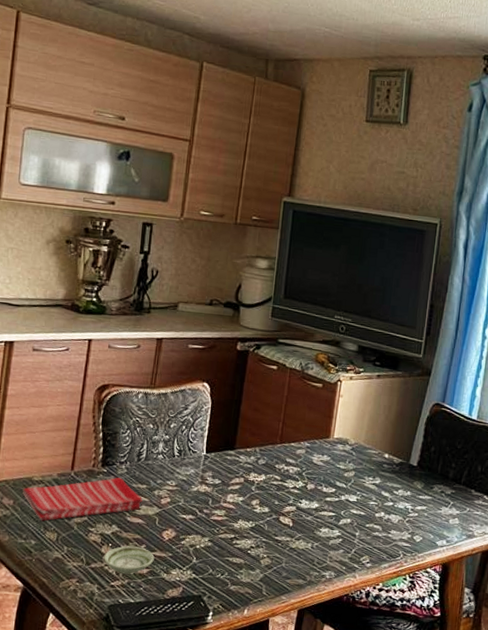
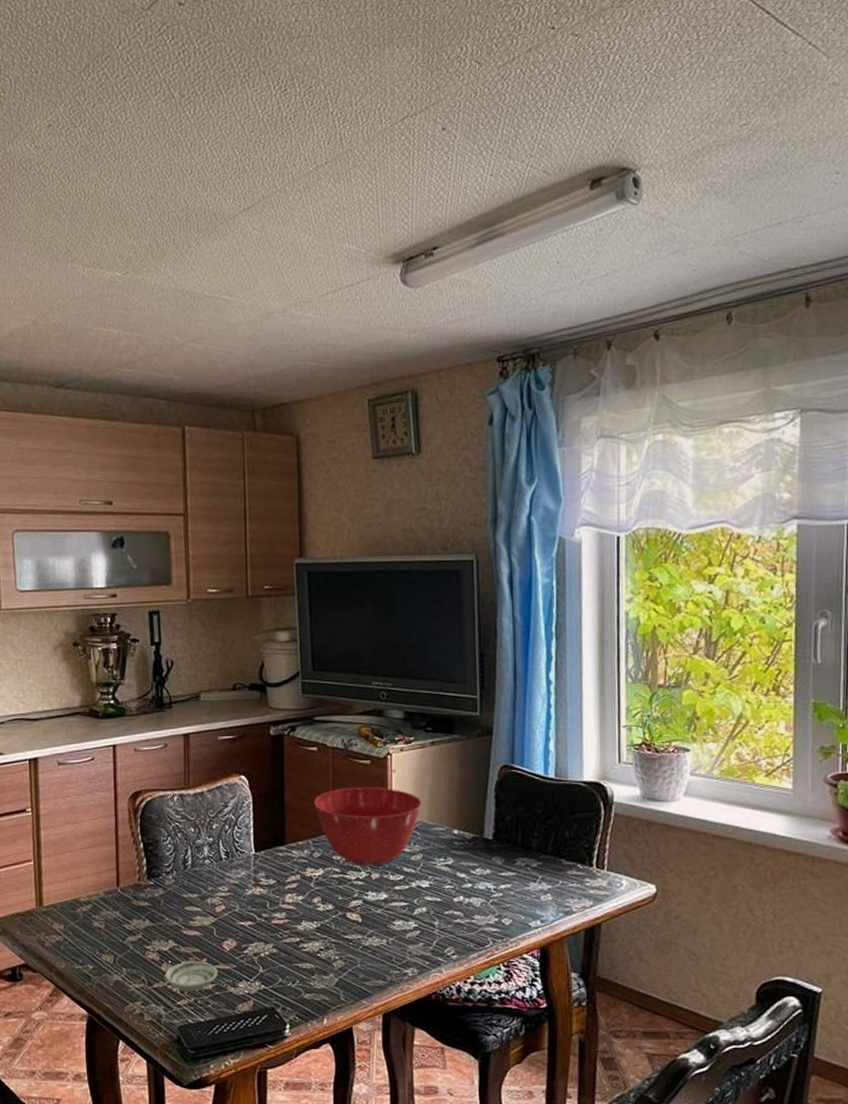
dish towel: present [23,477,143,521] -> none [71,889,196,944]
mixing bowl: none [266,405,362,478] -> present [314,787,423,866]

